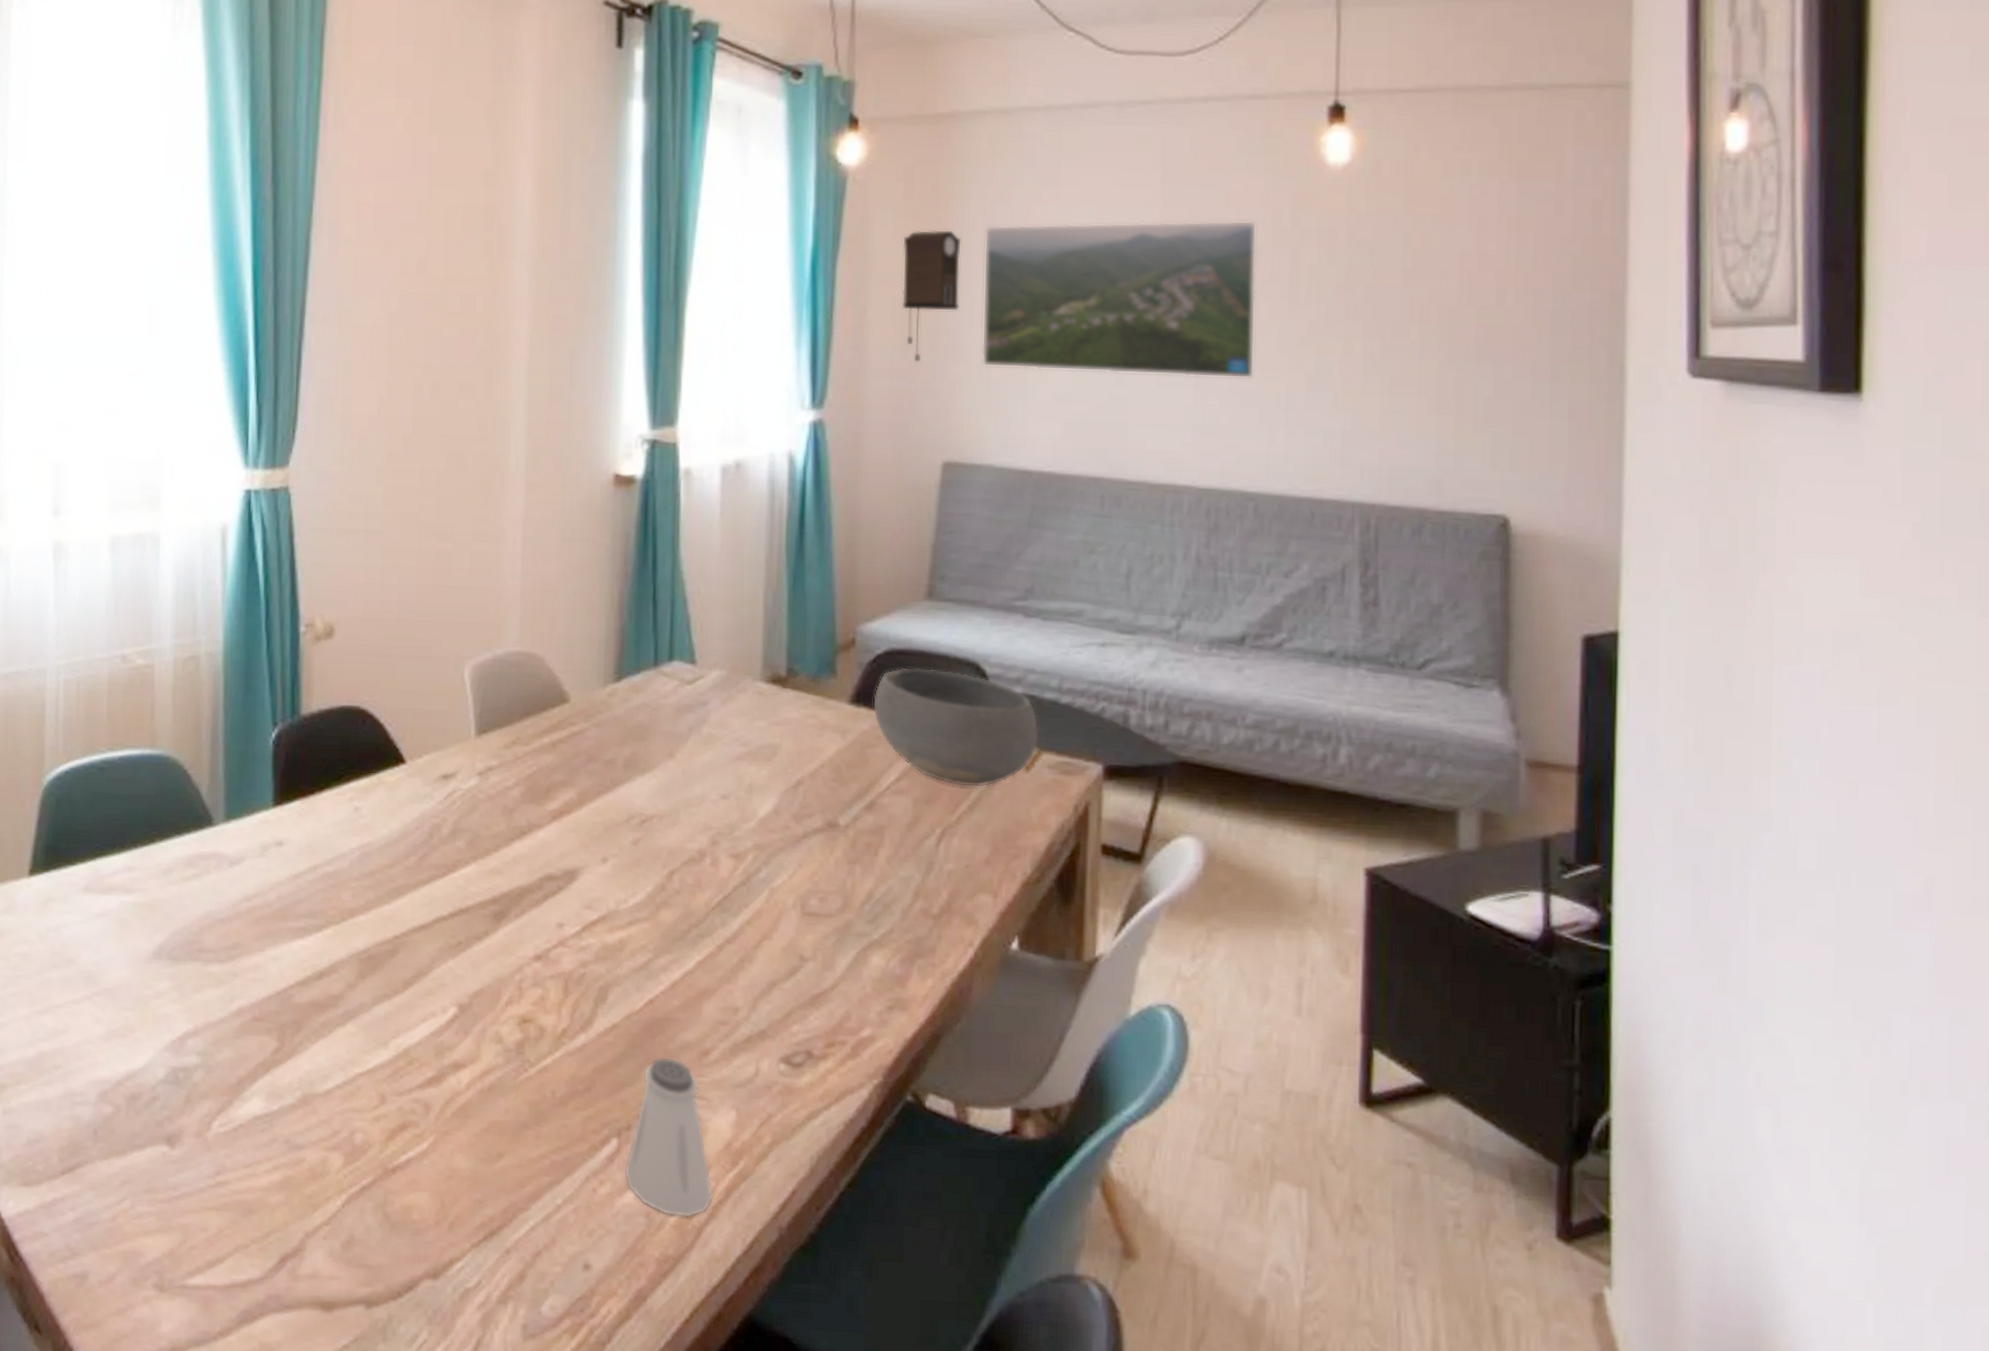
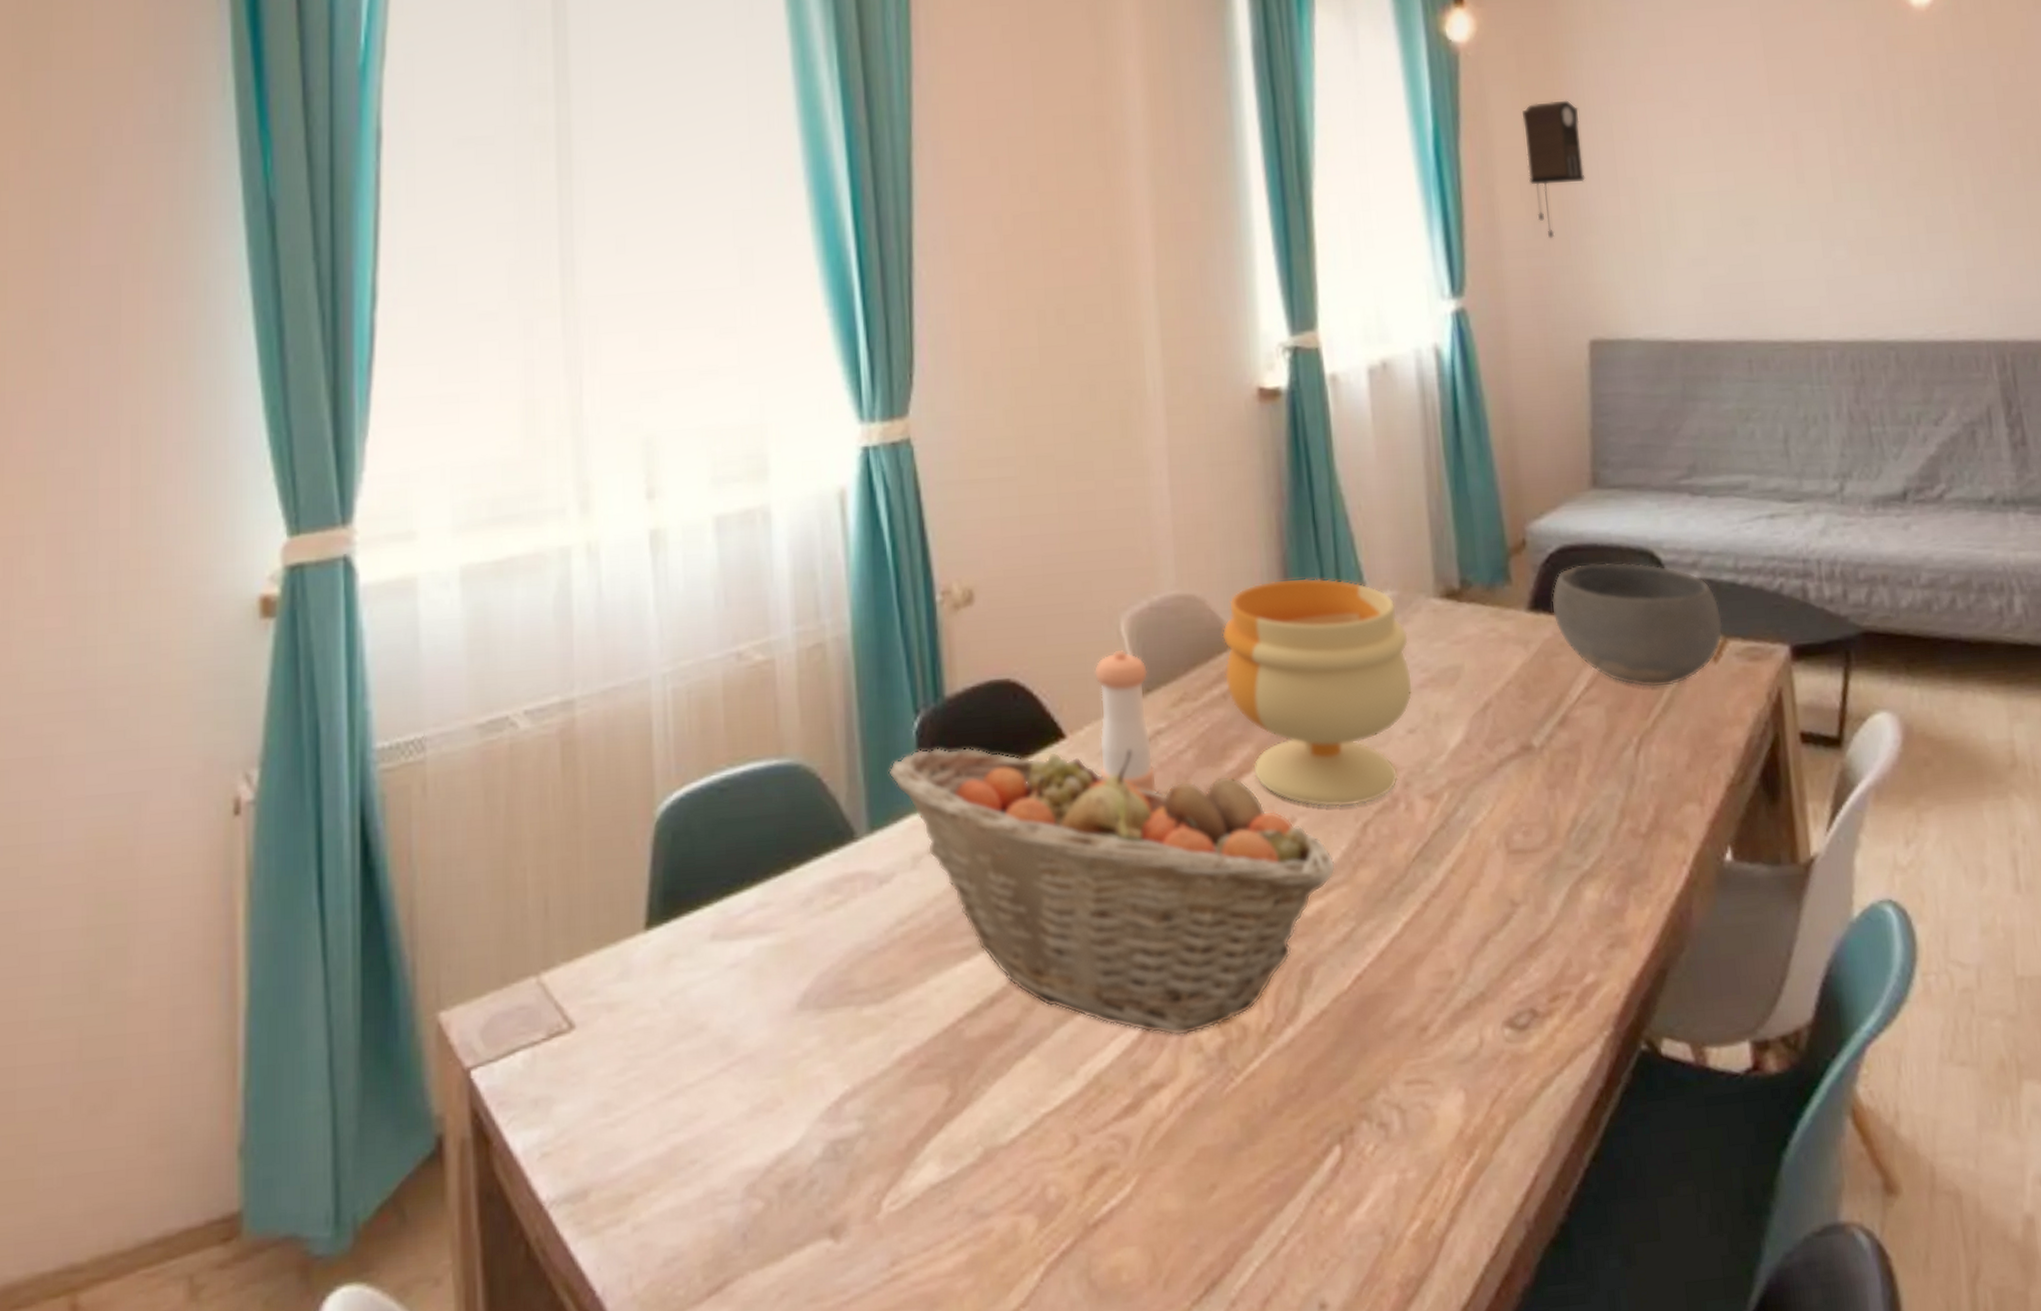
fruit basket: none [246,756,640,1028] -> present [888,747,1336,1036]
pepper shaker: none [432,693,486,820] -> present [1093,649,1158,793]
footed bowl: none [556,648,732,855] -> present [1222,578,1413,808]
saltshaker: present [624,1056,714,1218] -> none [1351,1039,1452,1228]
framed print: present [981,220,1257,379] -> none [1599,67,1876,237]

